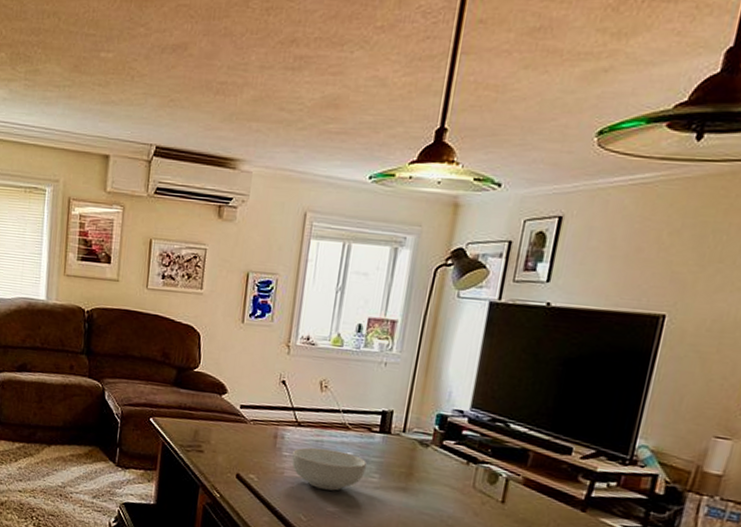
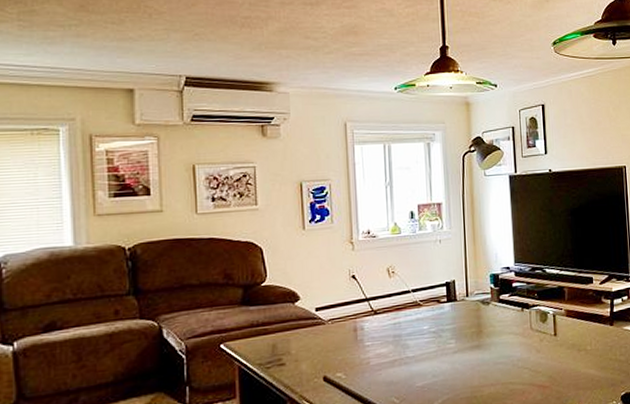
cereal bowl: present [291,447,366,491] -> none [375,327,442,368]

